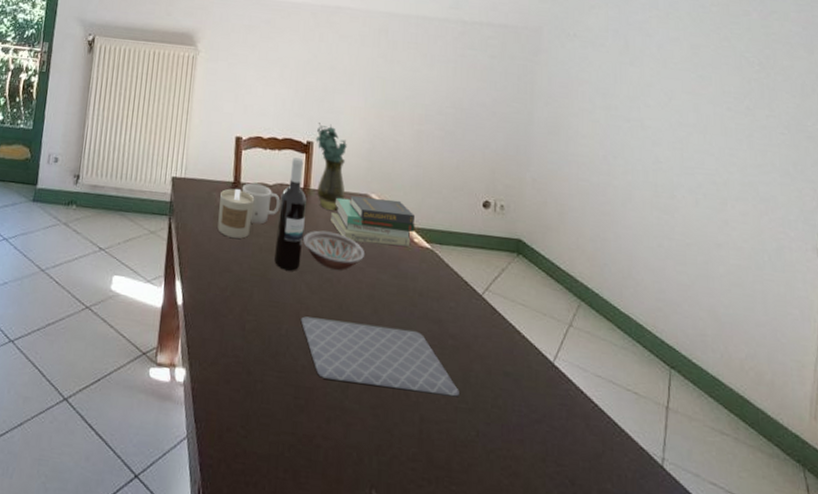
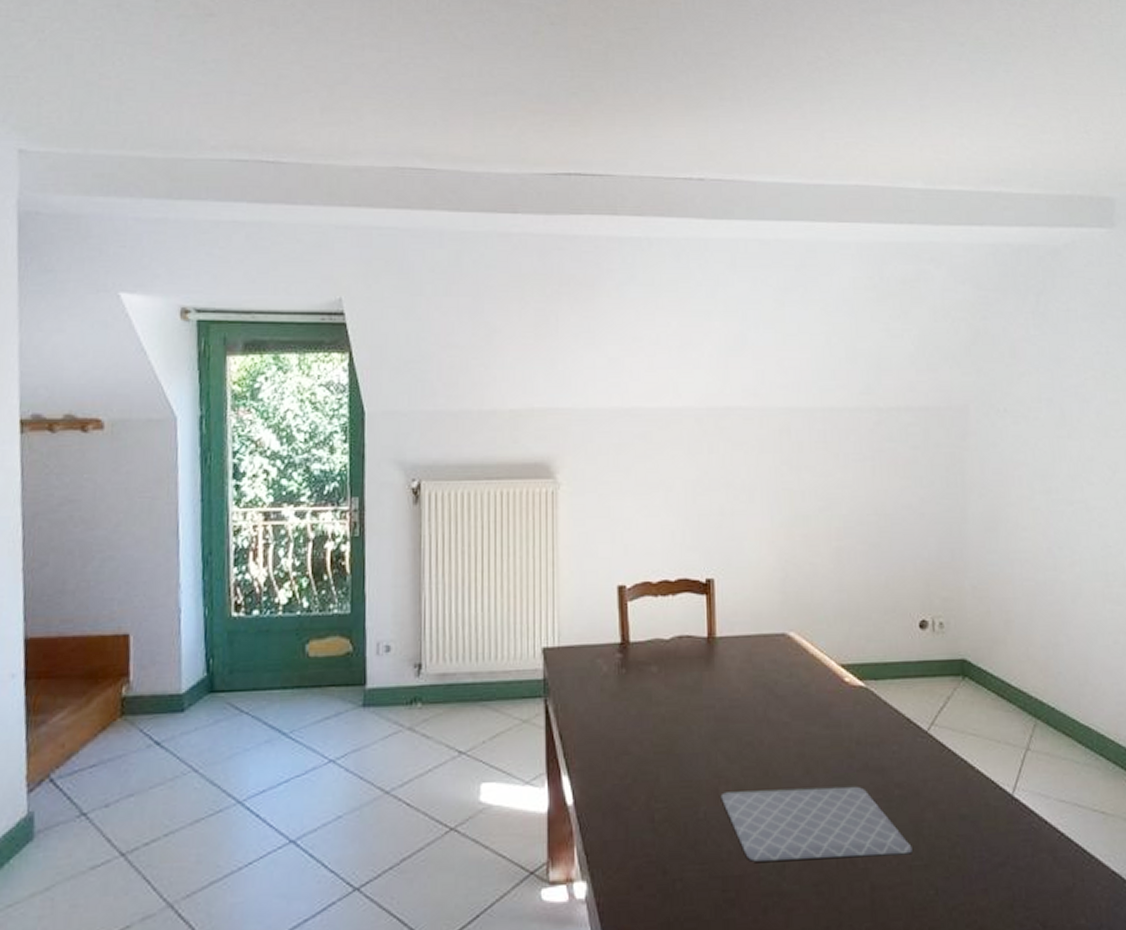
candle: present [217,188,255,239] -> none [605,651,650,712]
mug: present [241,183,281,224] -> none [632,640,682,690]
wine bottle: present [274,156,306,271] -> none [680,600,714,741]
bowl: present [303,230,365,270] -> none [714,685,790,730]
vase: present [315,123,347,211] -> none [716,554,759,659]
books: present [329,196,415,247] -> none [743,635,845,692]

